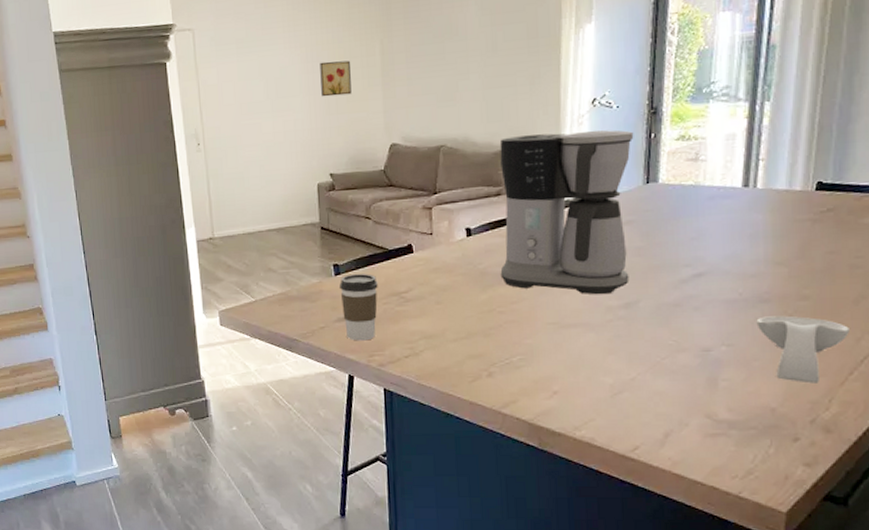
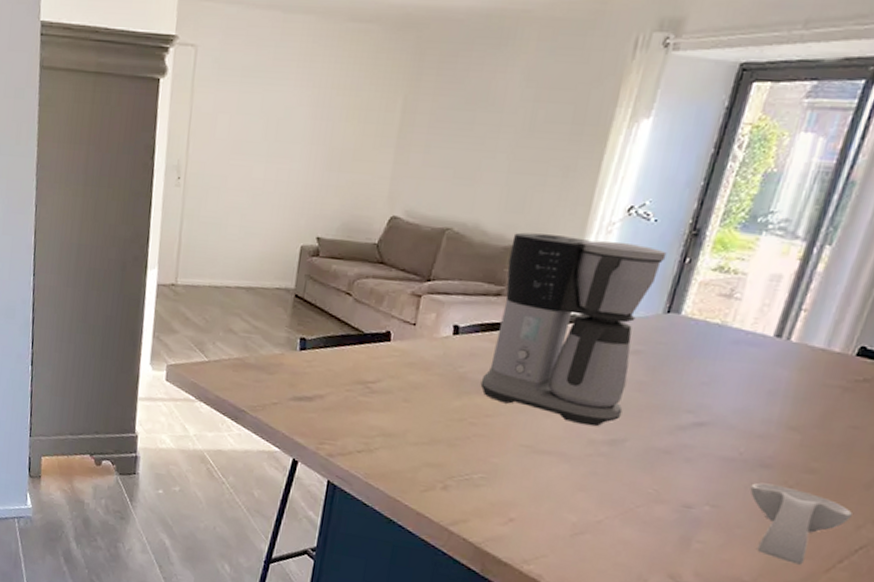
wall art: present [320,60,352,97] -> none [325,109,365,152]
coffee cup: present [339,274,378,341] -> none [299,352,345,426]

